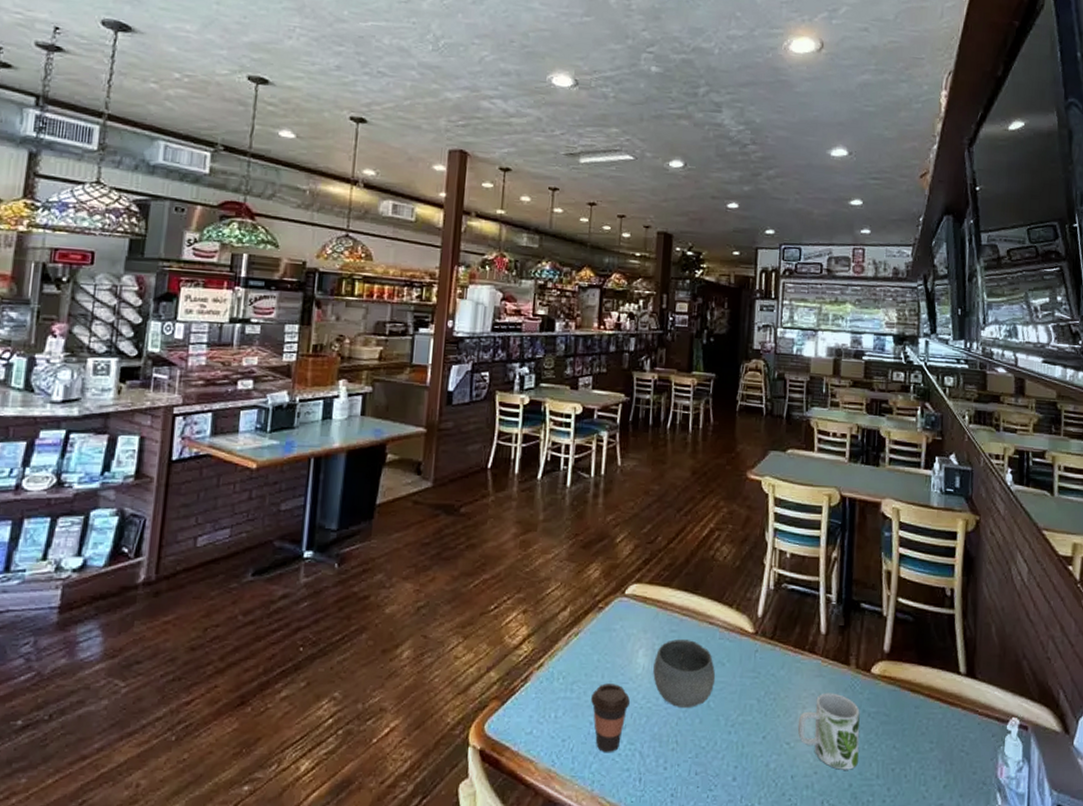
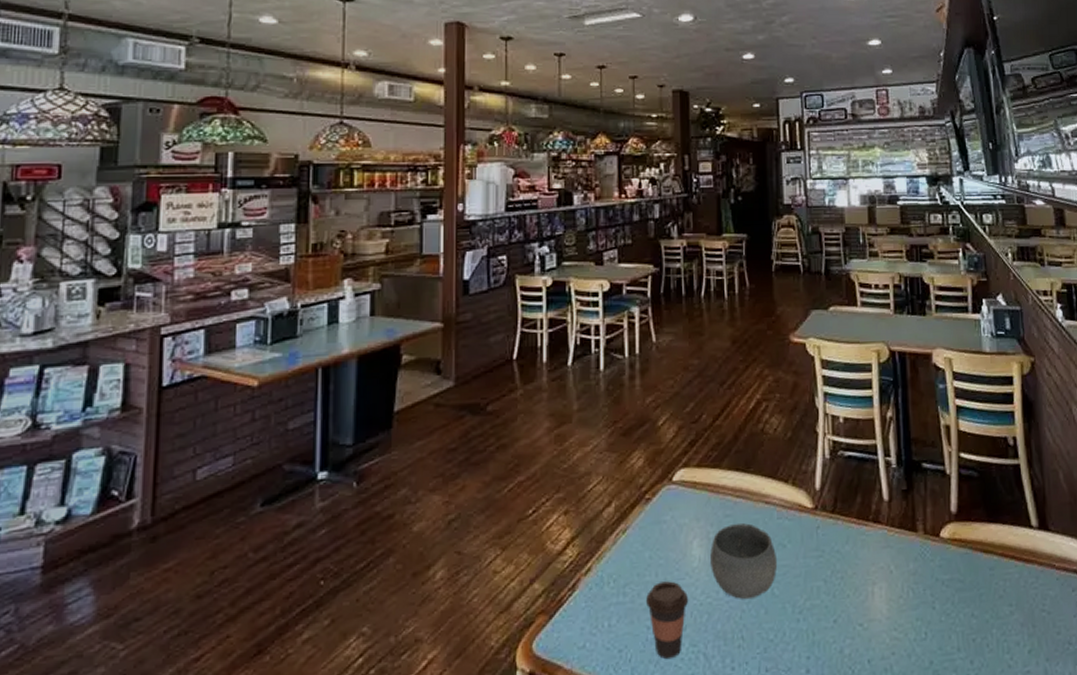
mug: present [797,692,860,770] -> none [869,563,937,647]

